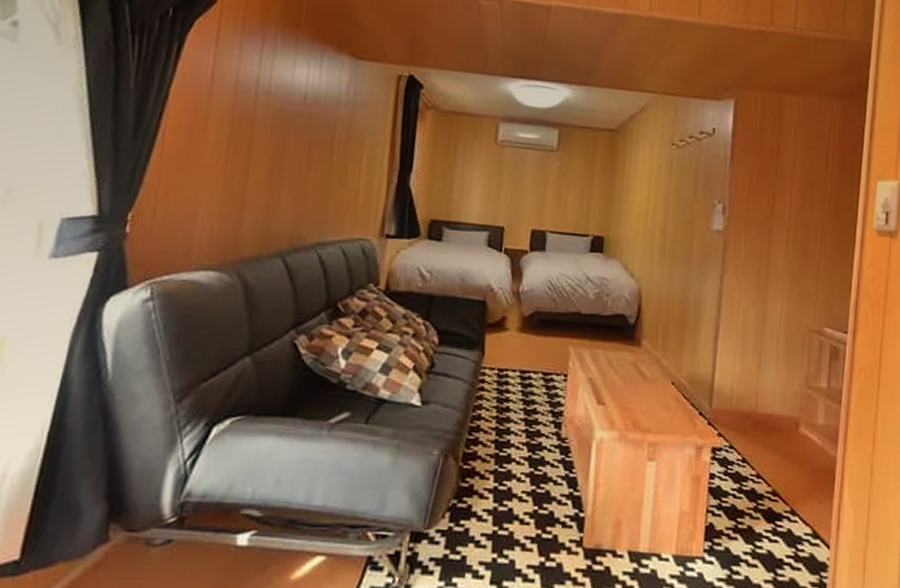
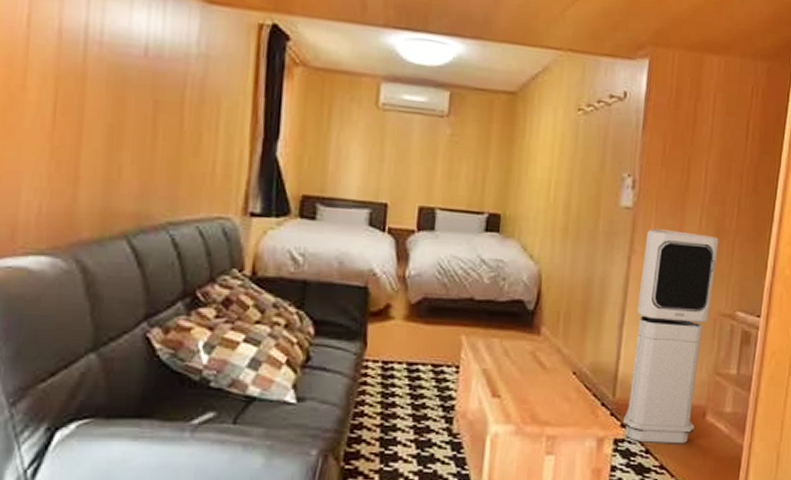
air purifier: none [720,249,805,454] -> present [623,228,719,444]

